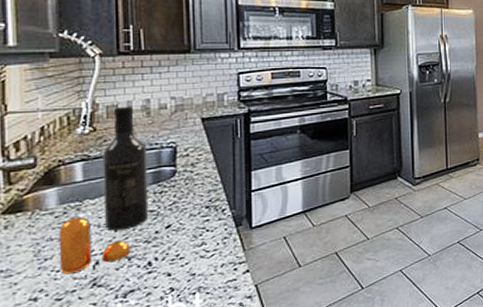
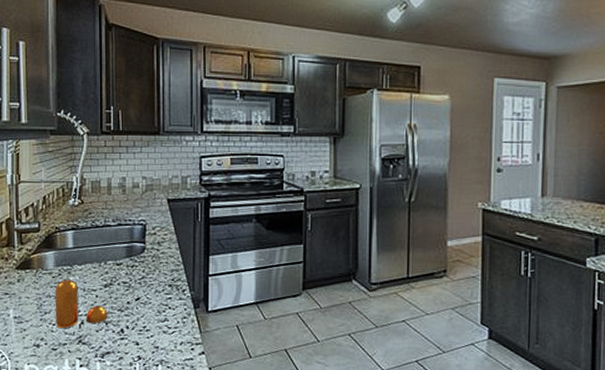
wine bottle: present [102,107,149,231] -> none [88,183,123,297]

